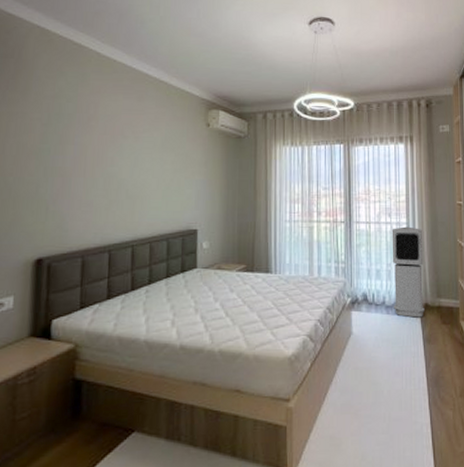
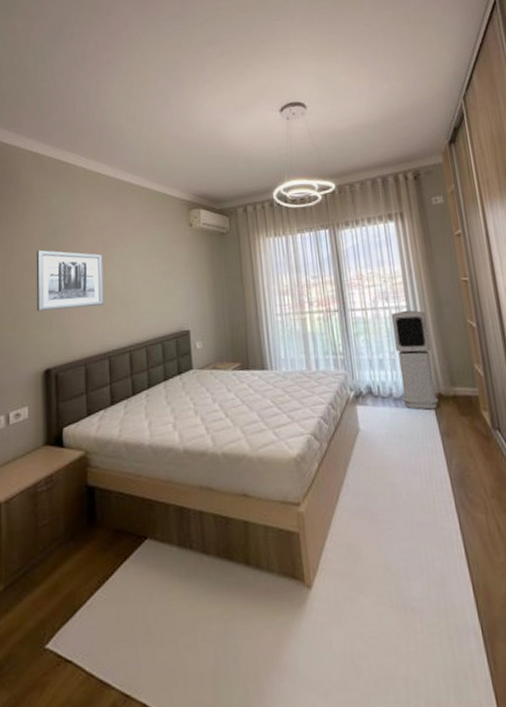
wall art: none [31,132,111,198] -> present [36,249,104,312]

